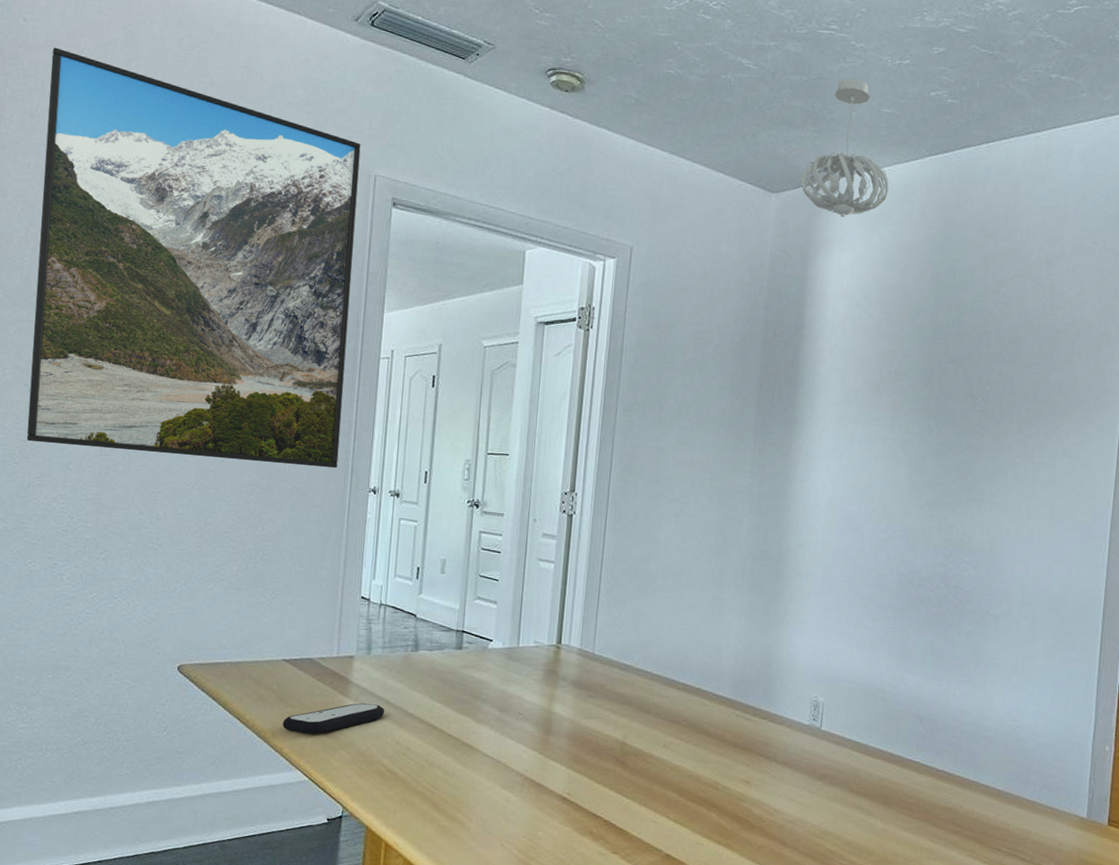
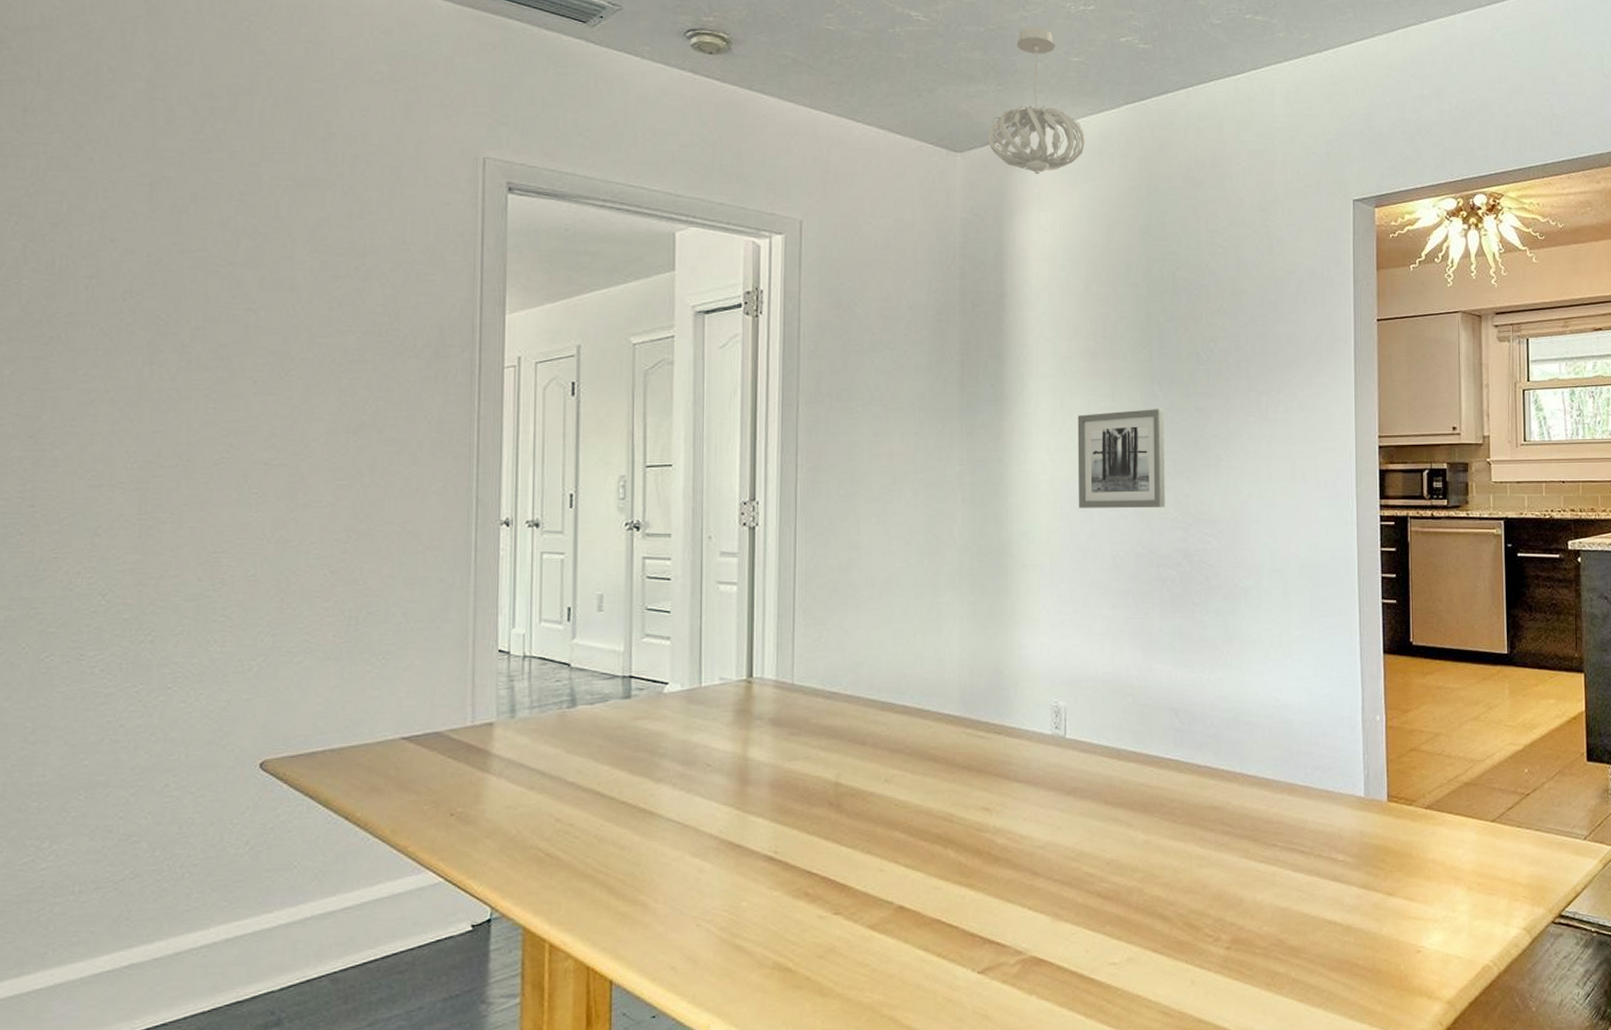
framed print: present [26,47,361,469] -> none [35,27,464,506]
remote control: present [282,703,385,735] -> none [405,777,538,826]
wall art: none [852,442,937,534] -> present [1077,409,1165,508]

